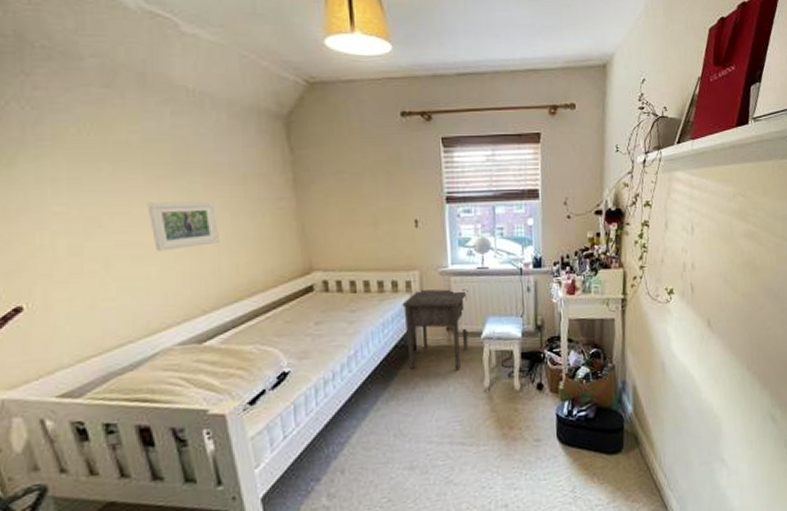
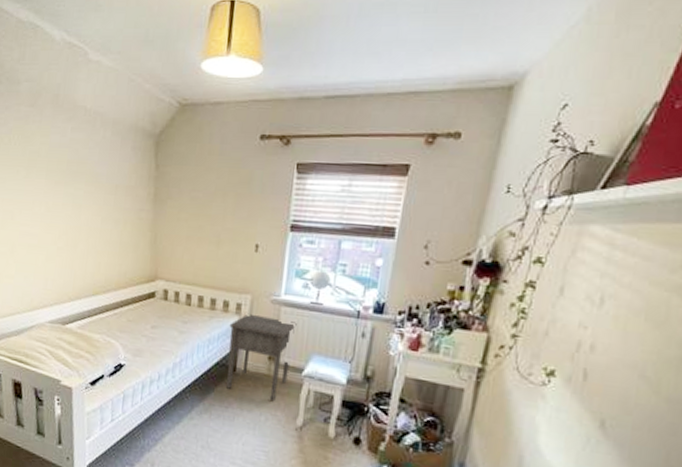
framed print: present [147,201,219,251] -> none [44,203,91,244]

